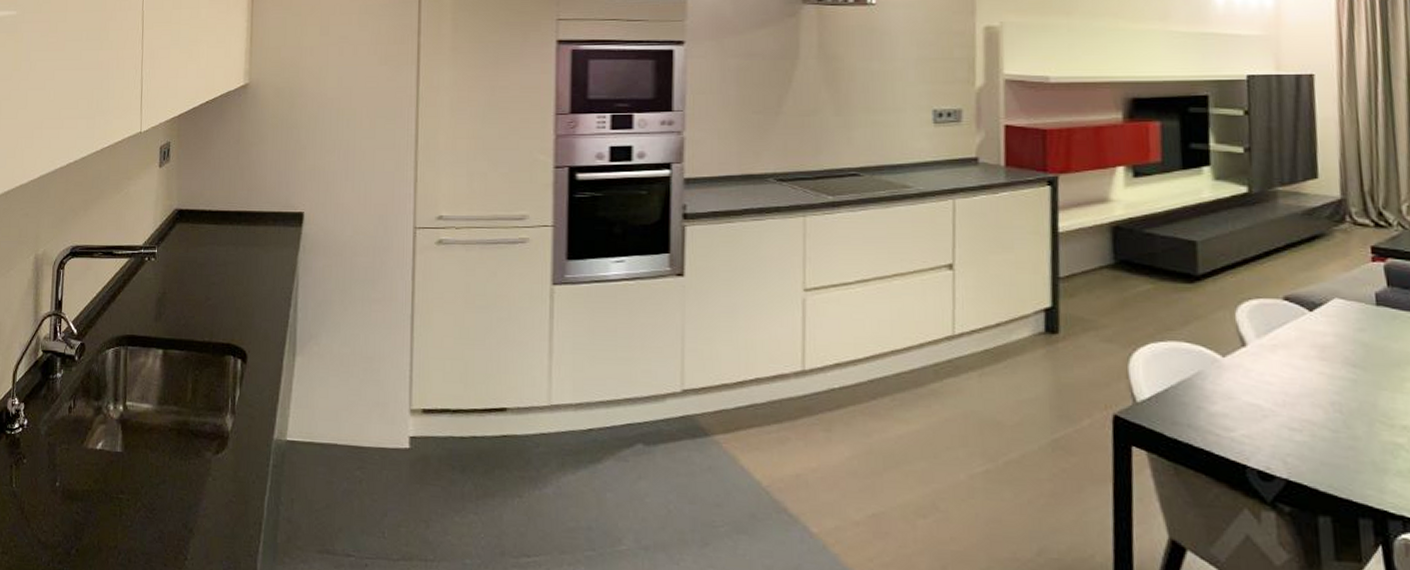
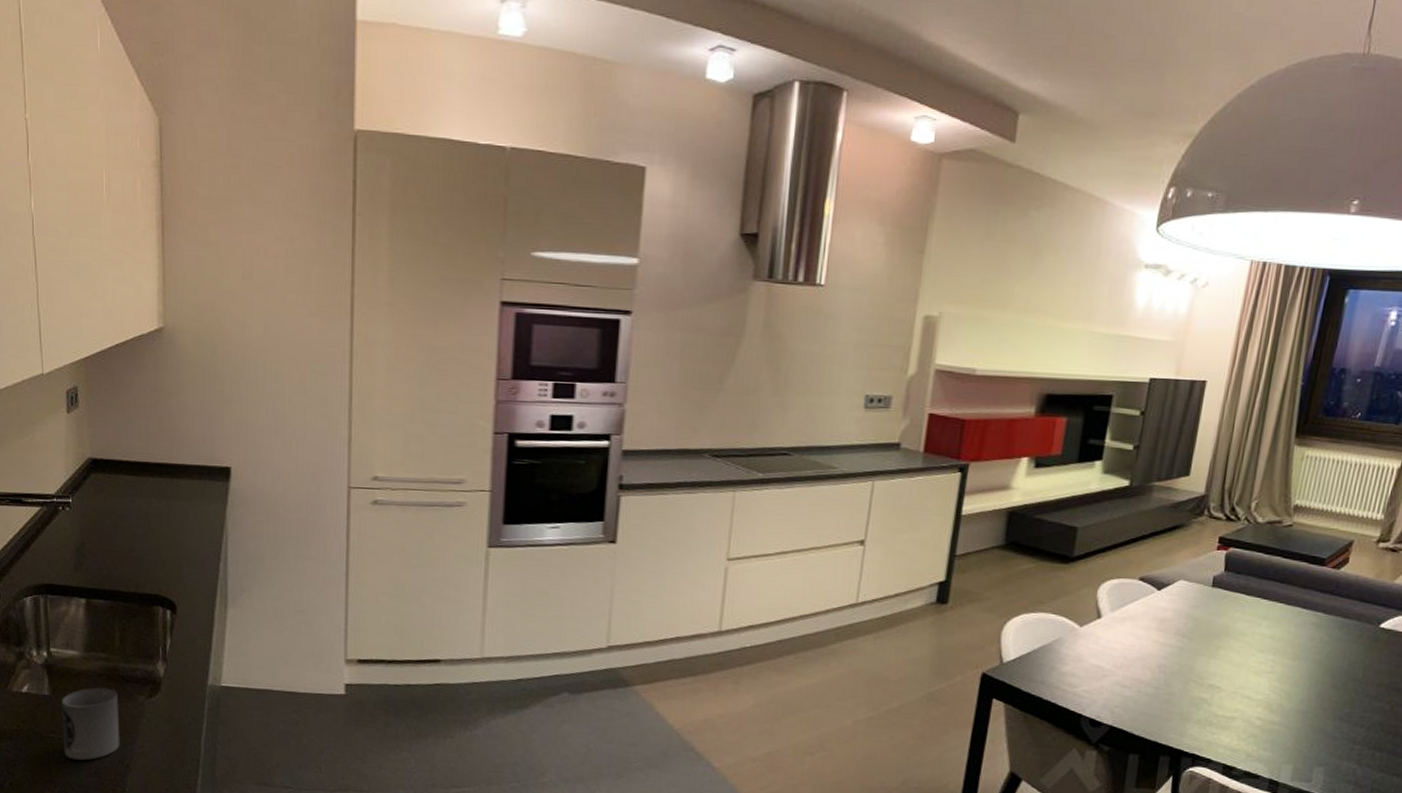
cup: none [131,443,186,524] -> present [62,687,120,761]

